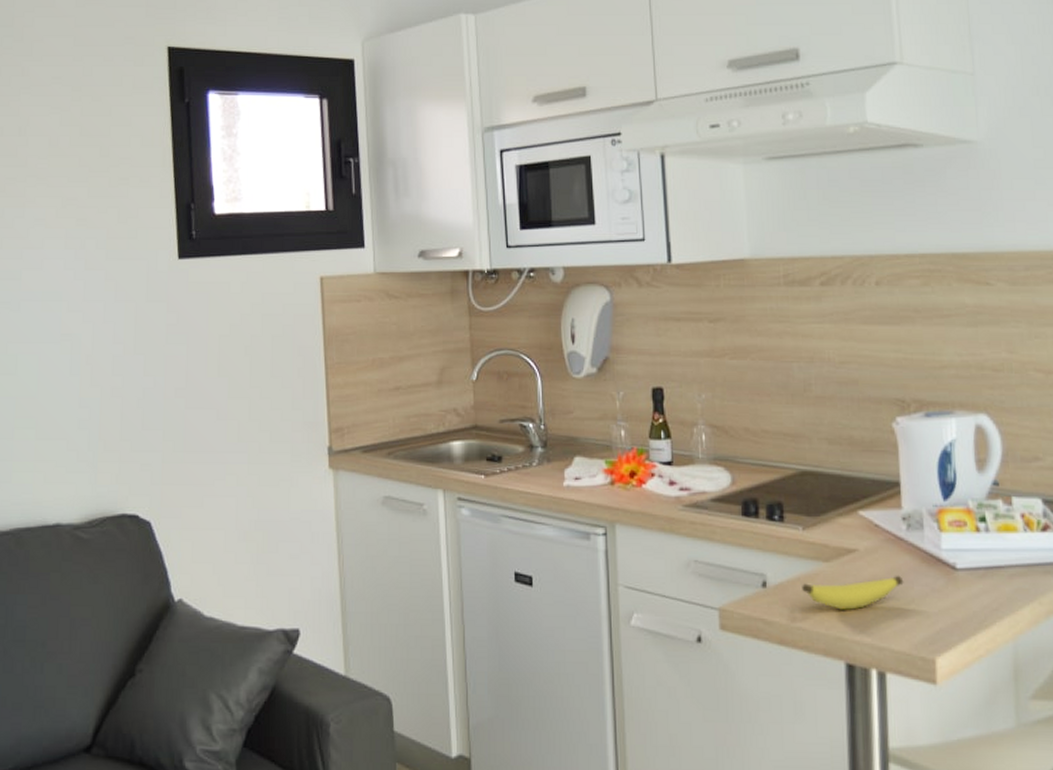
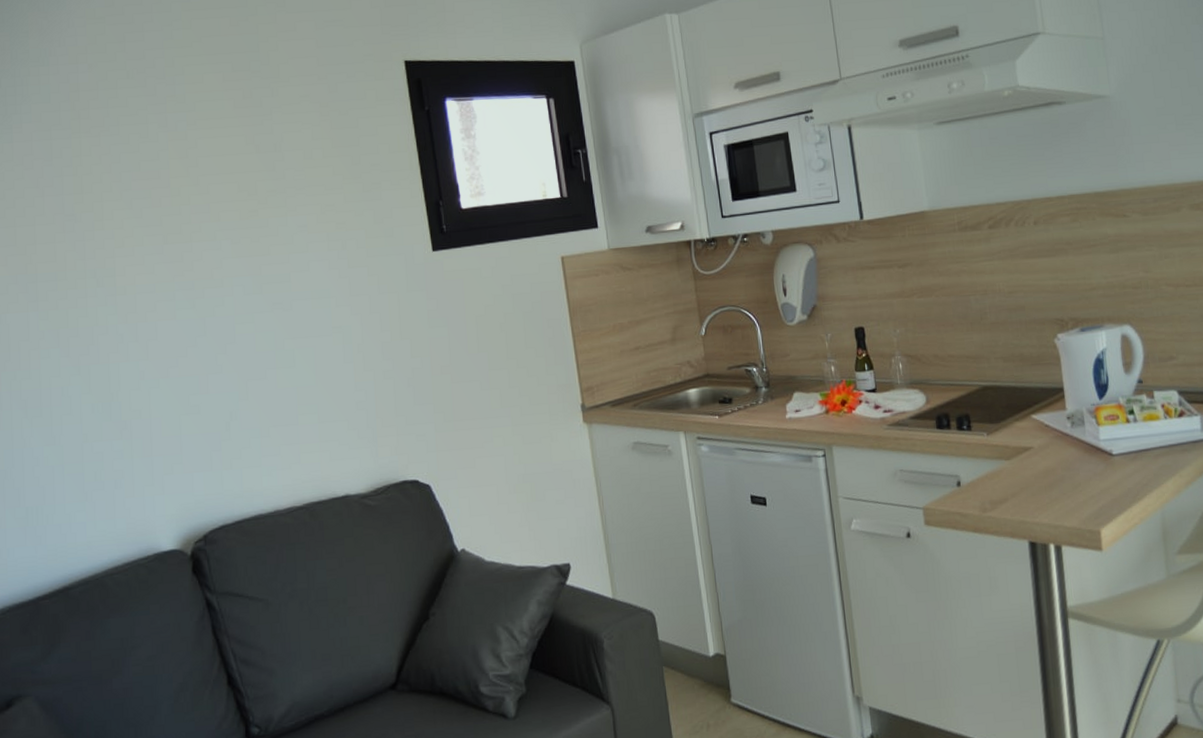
banana: present [802,575,904,610] -> none [989,464,1072,498]

